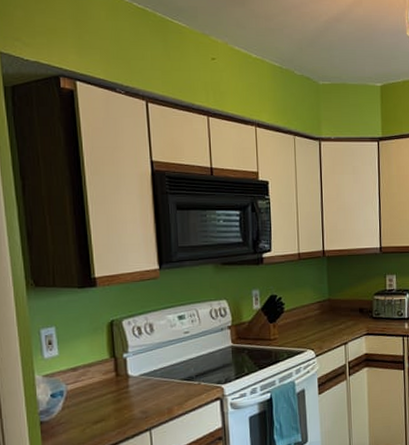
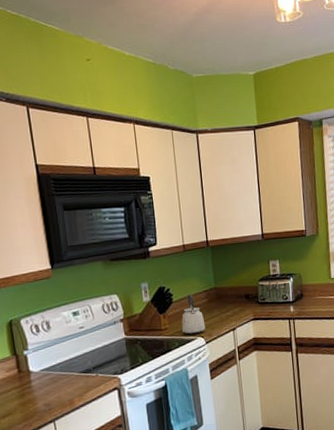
kettle: none [291,304,317,346] -> present [181,294,206,335]

